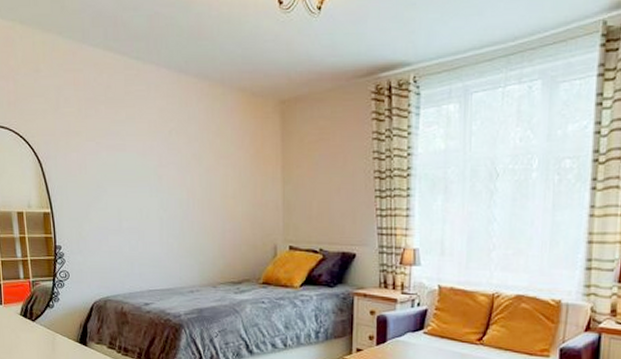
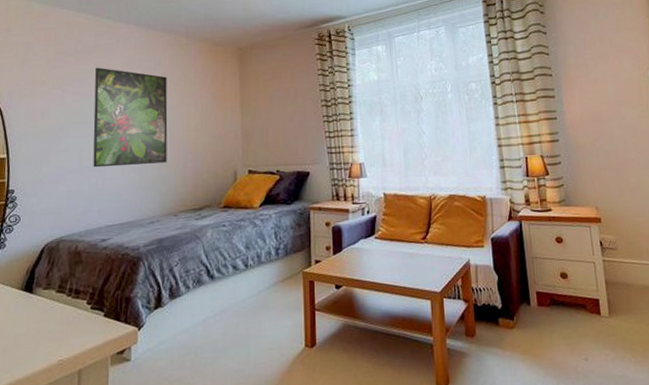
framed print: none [127,118,205,231] -> present [93,67,168,168]

